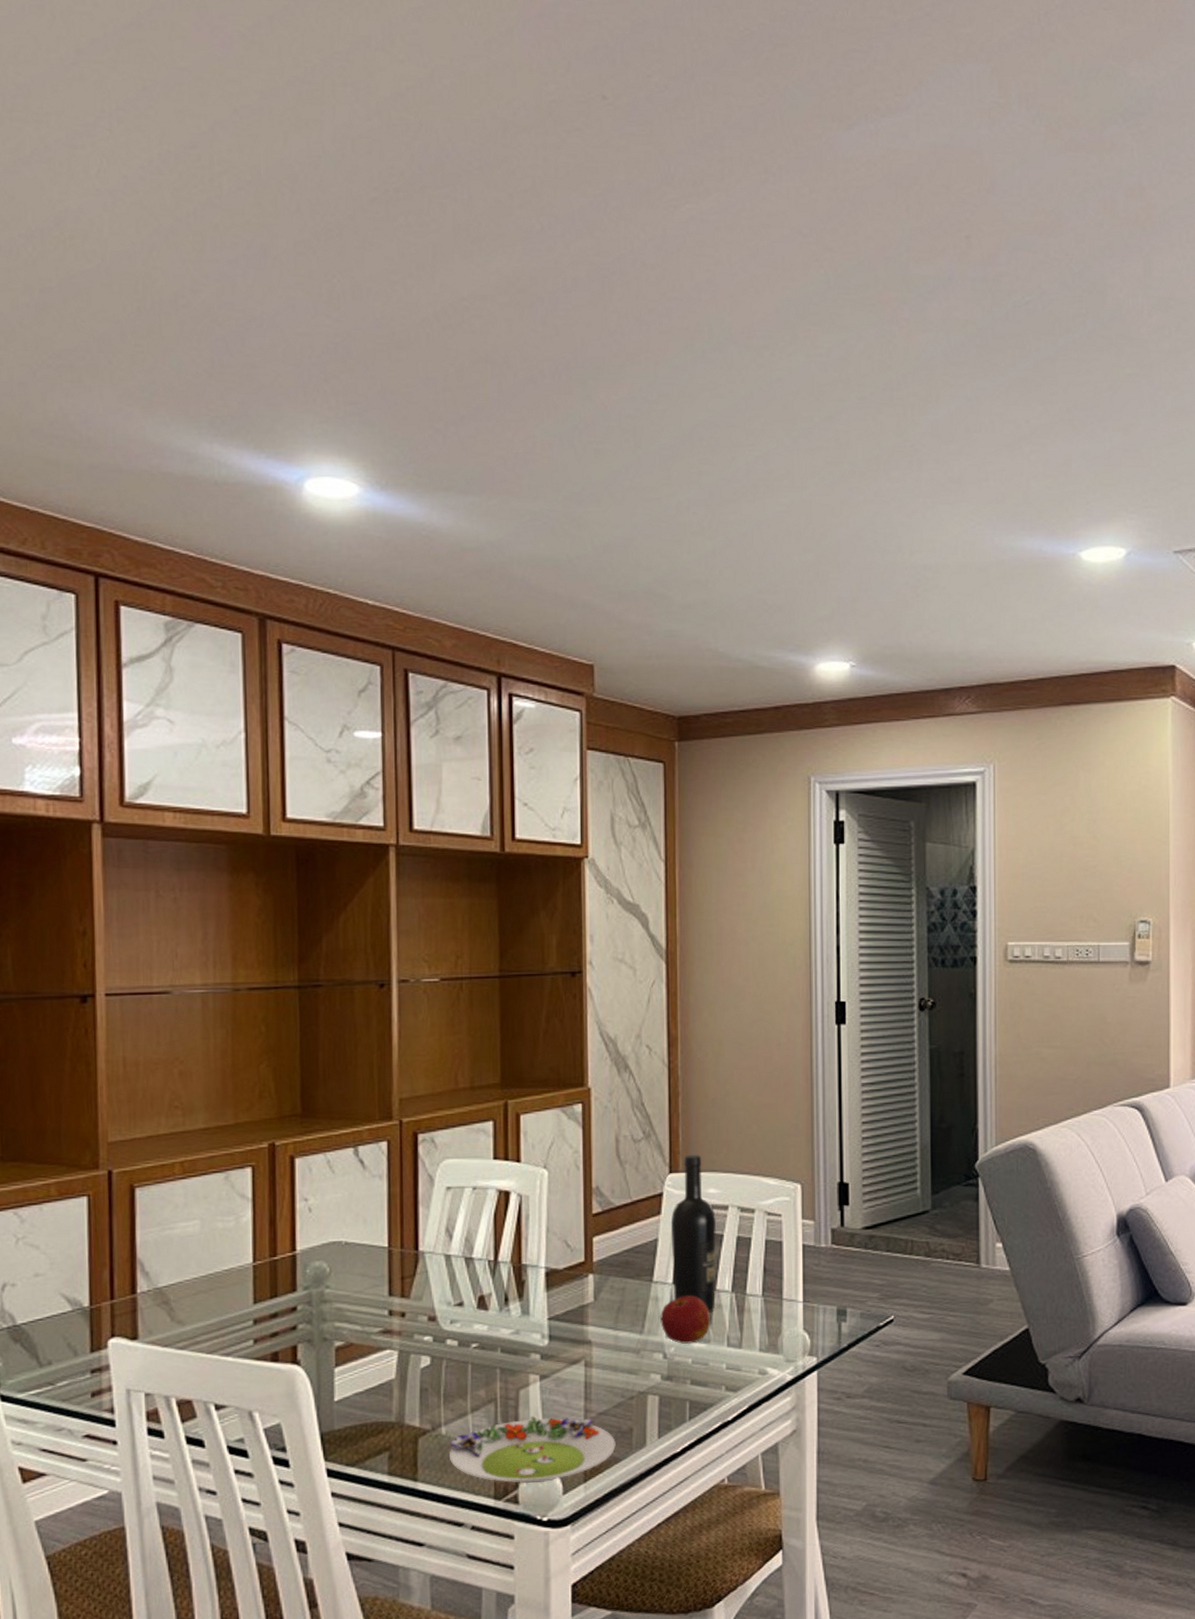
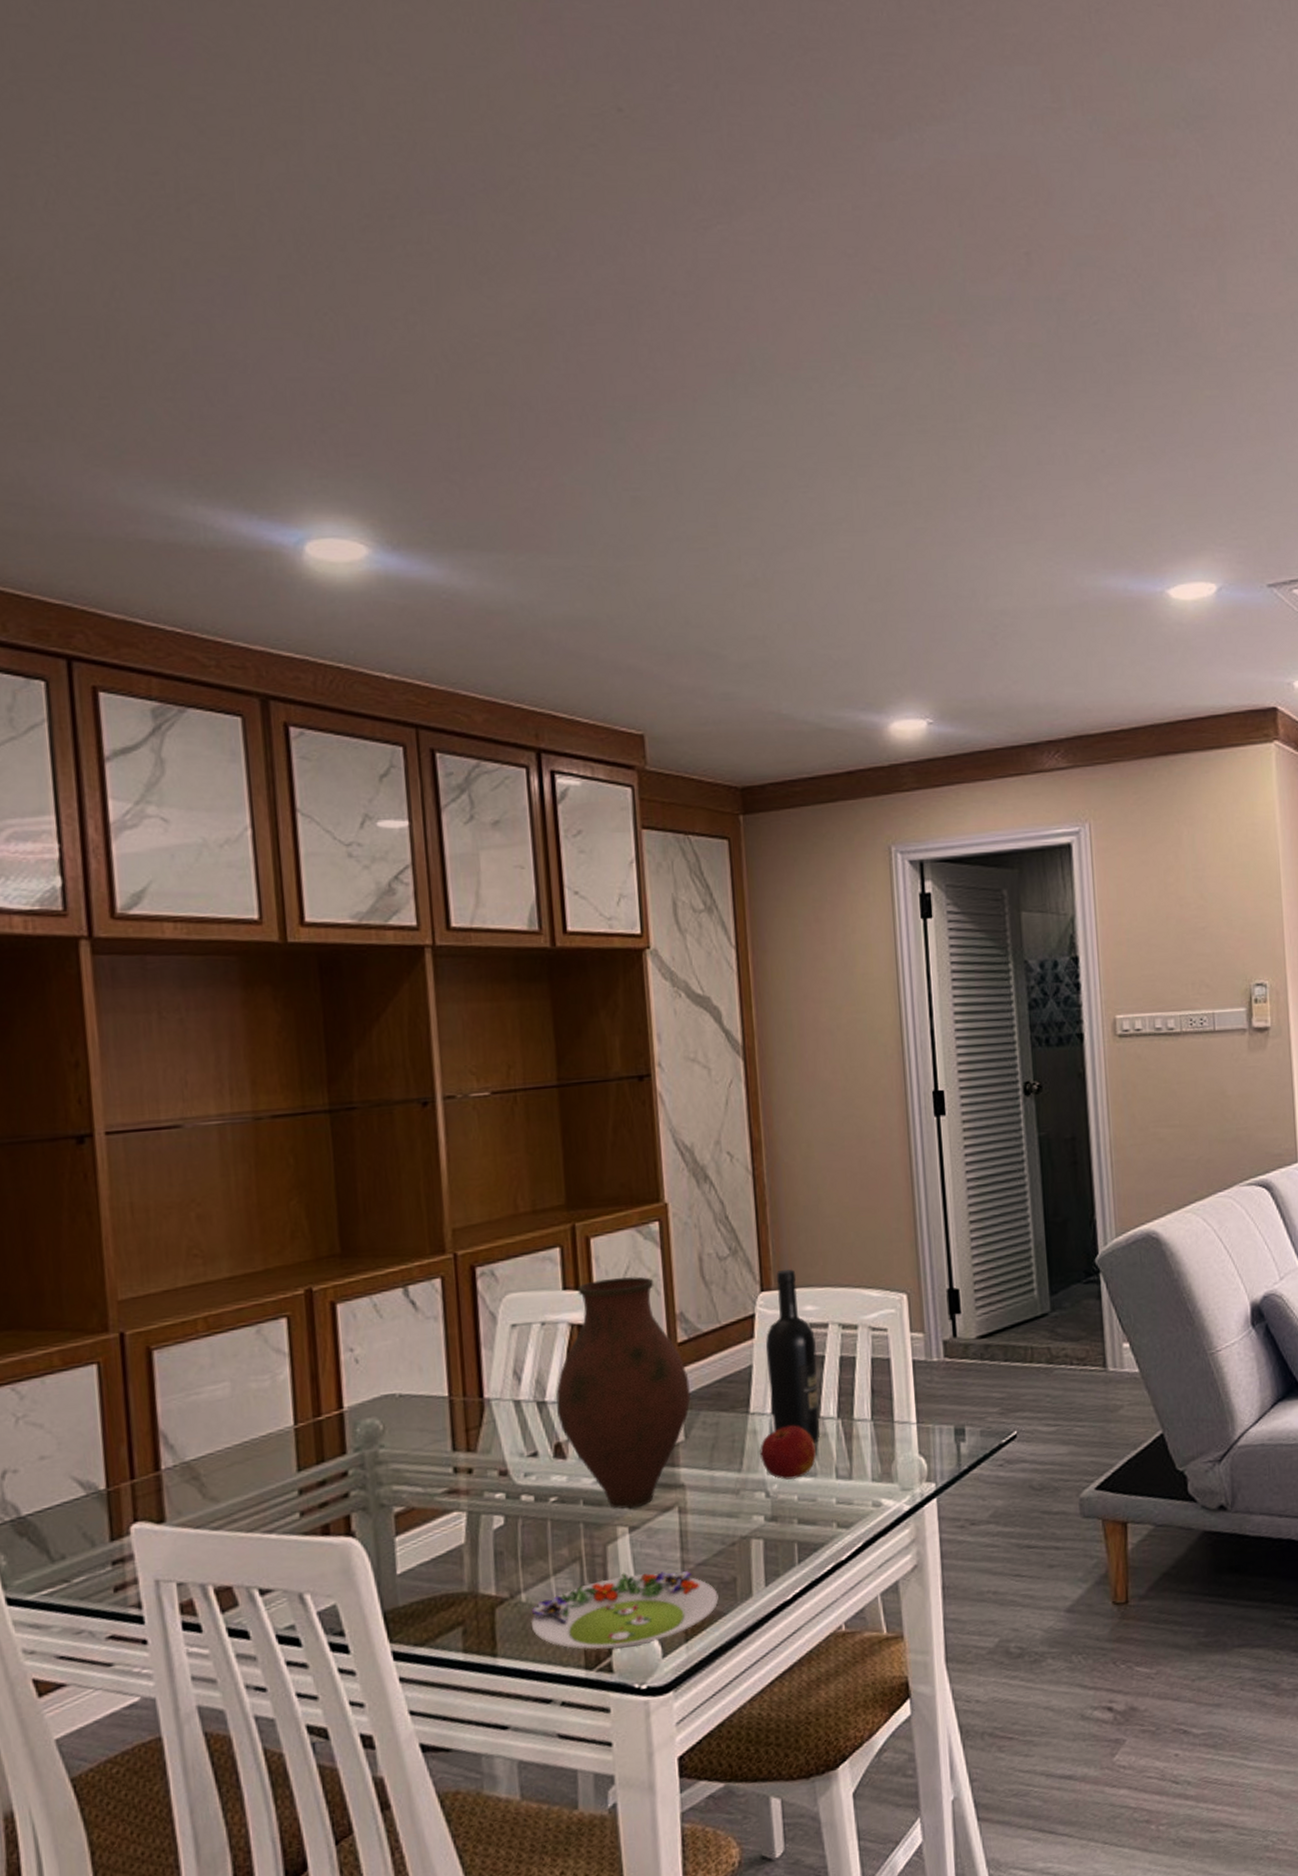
vase: none [481,1151,602,1359] -> present [555,1276,691,1509]

